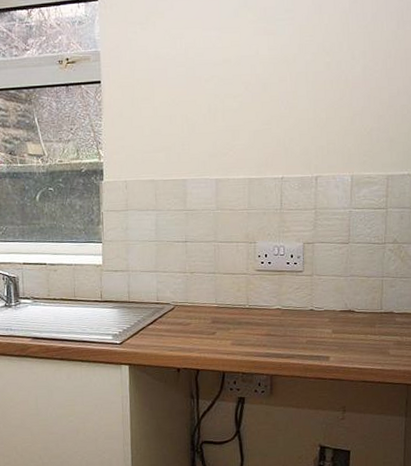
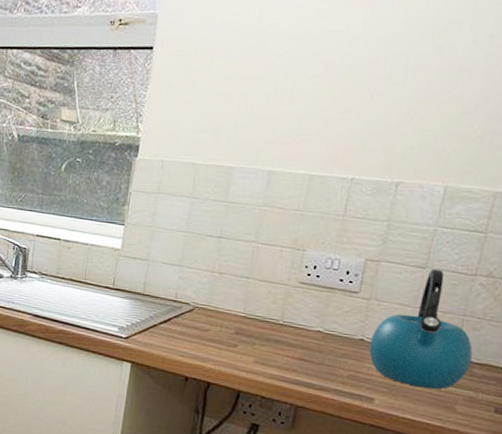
kettle: none [318,243,393,341] -> present [369,268,473,390]

